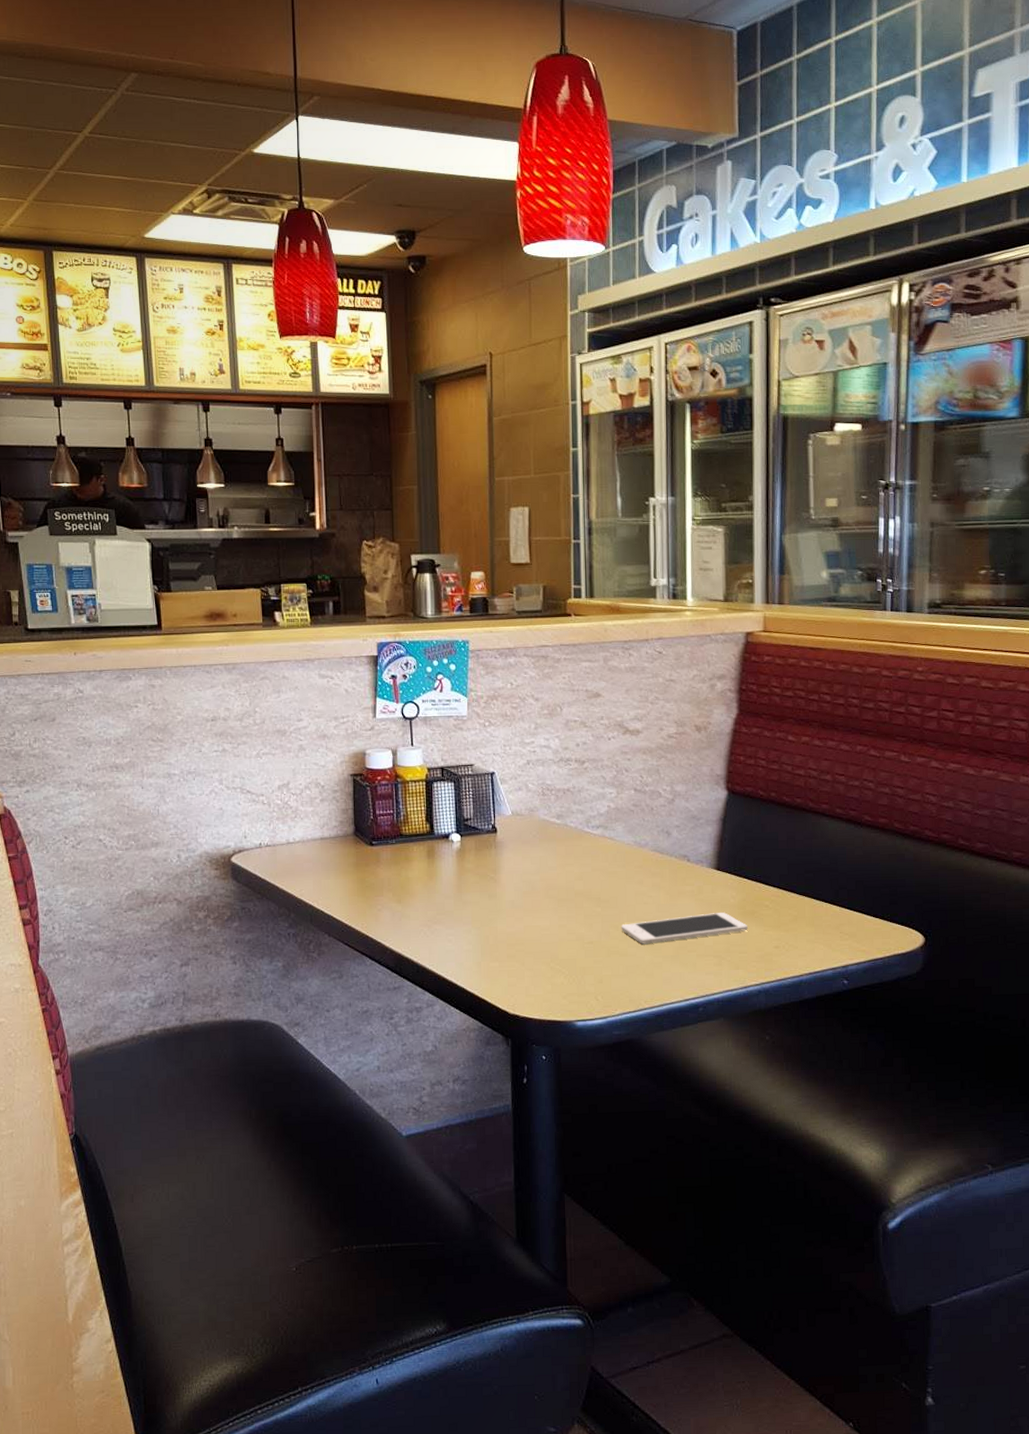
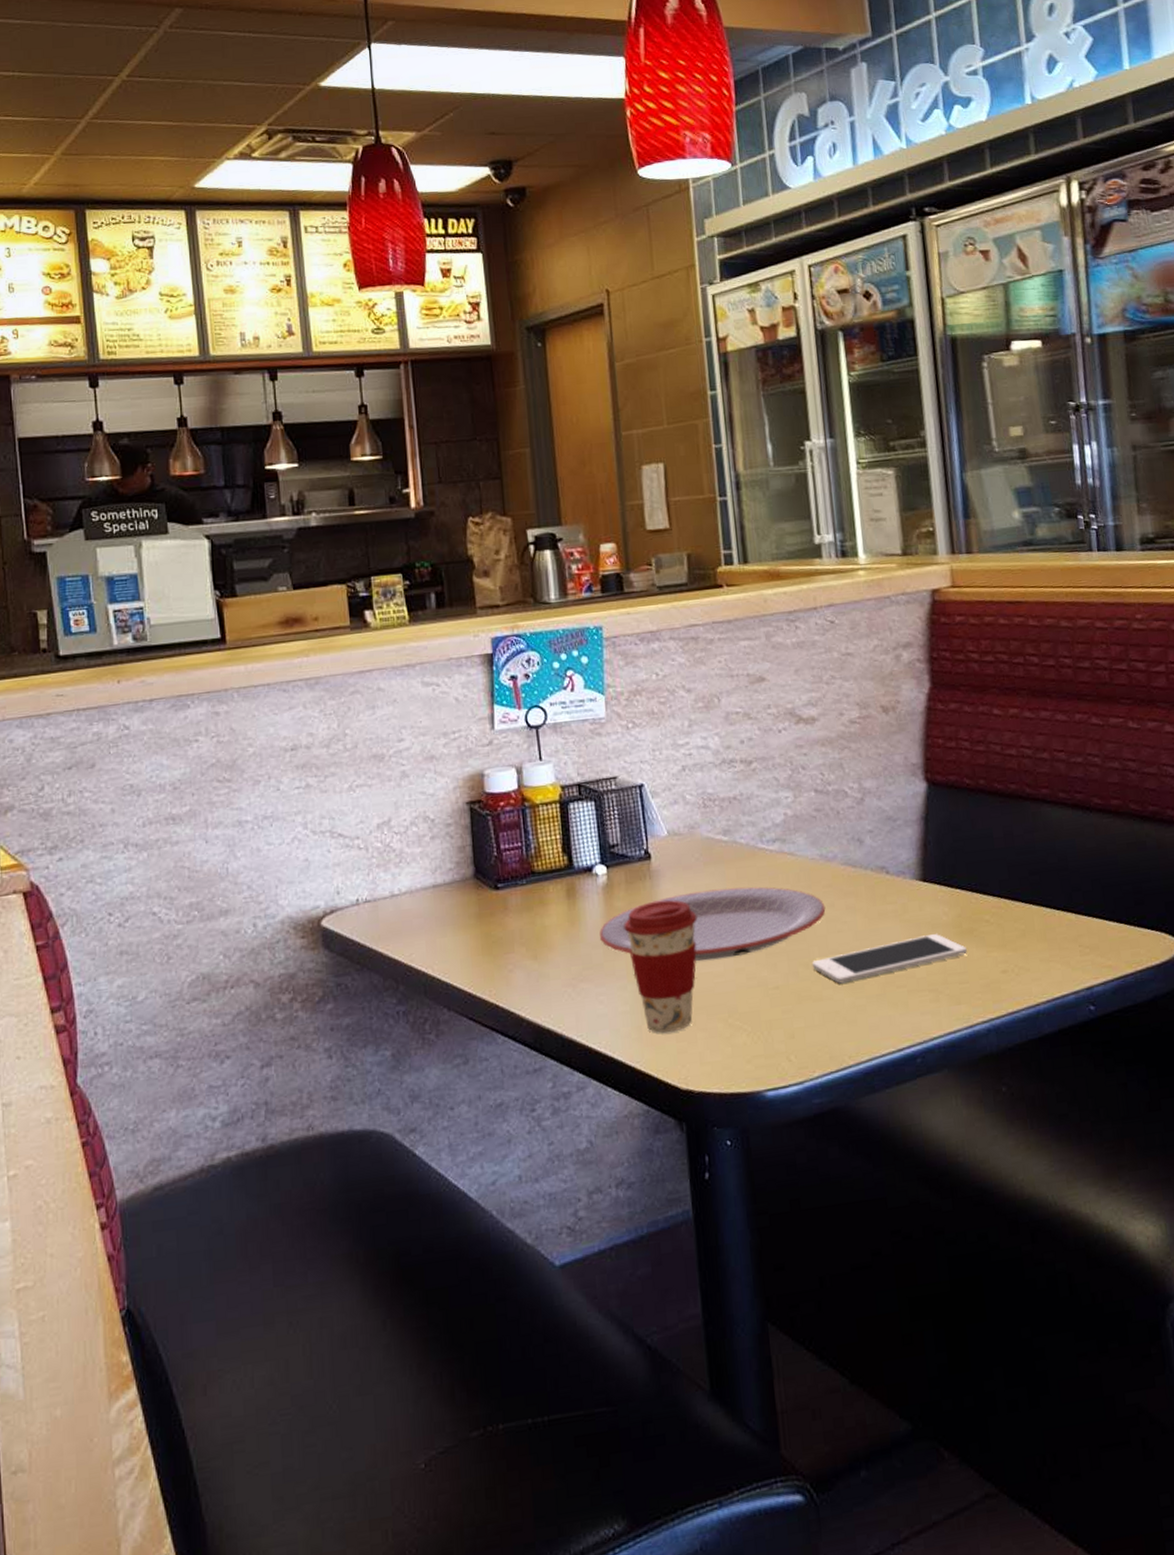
plate: none [452,861,636,917] -> present [600,887,826,961]
coffee cup: none [472,866,531,969] -> present [624,900,698,1033]

